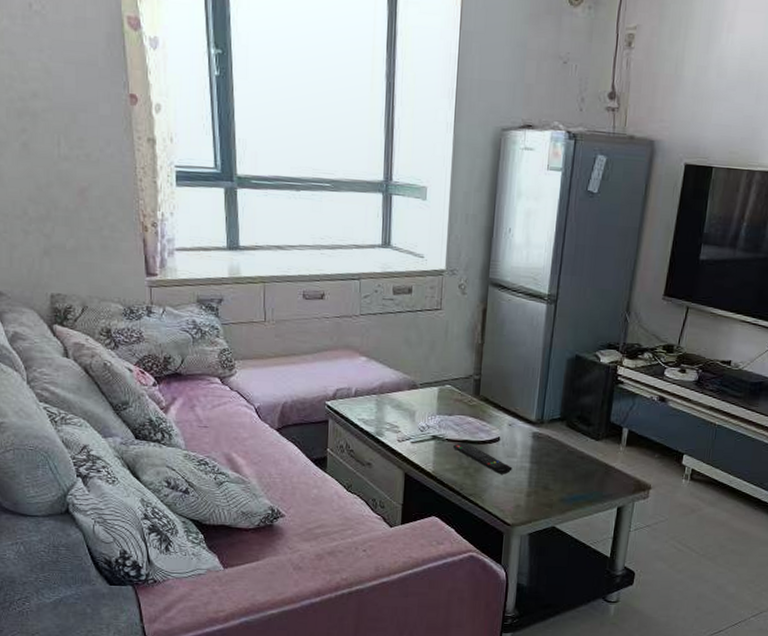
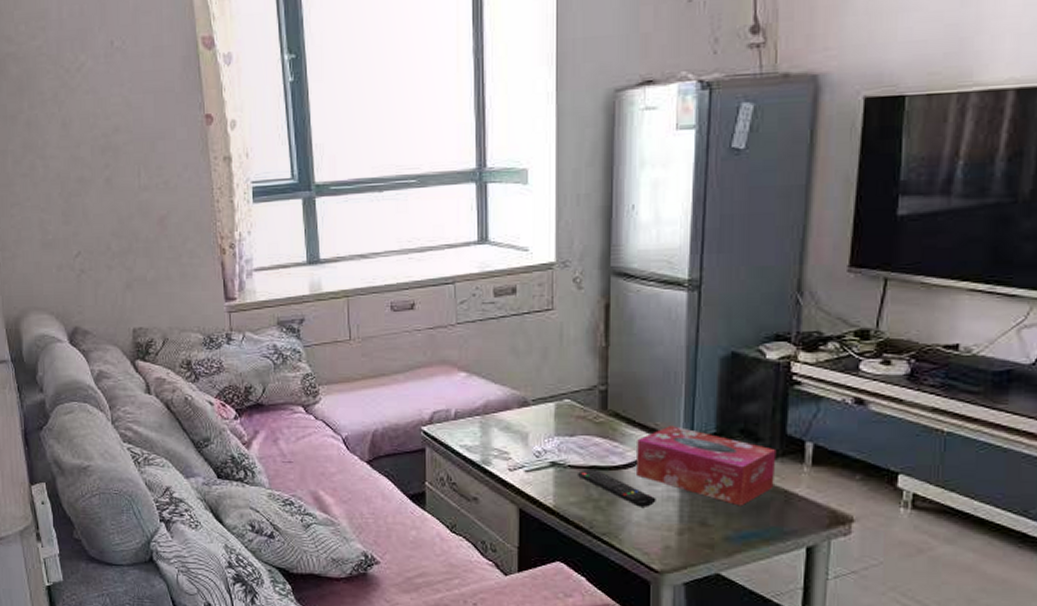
tissue box: none [499,410,602,476] -> present [637,426,777,507]

